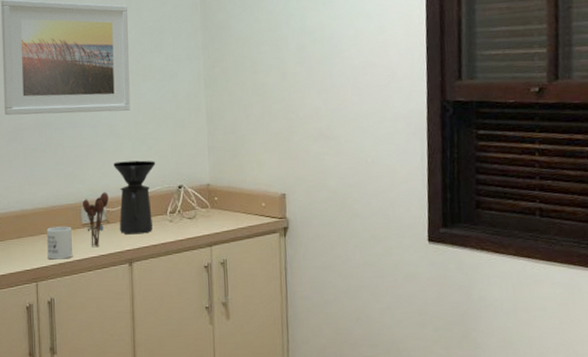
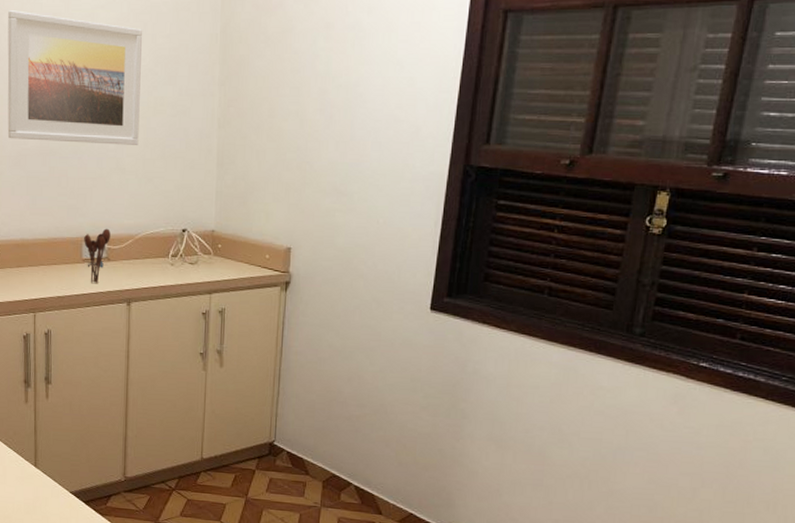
mug: present [47,226,72,260] -> none [46,259,72,293]
coffee maker: present [113,160,156,235] -> none [117,198,161,275]

